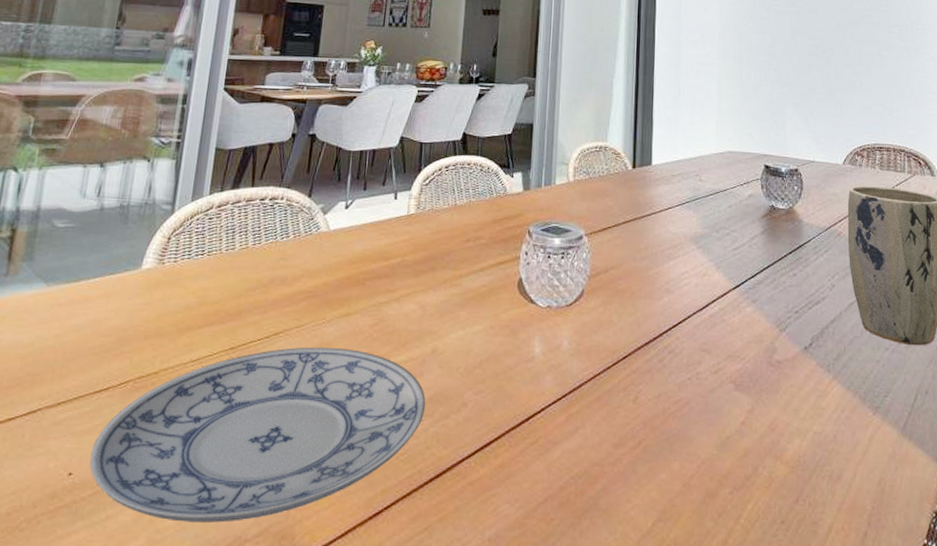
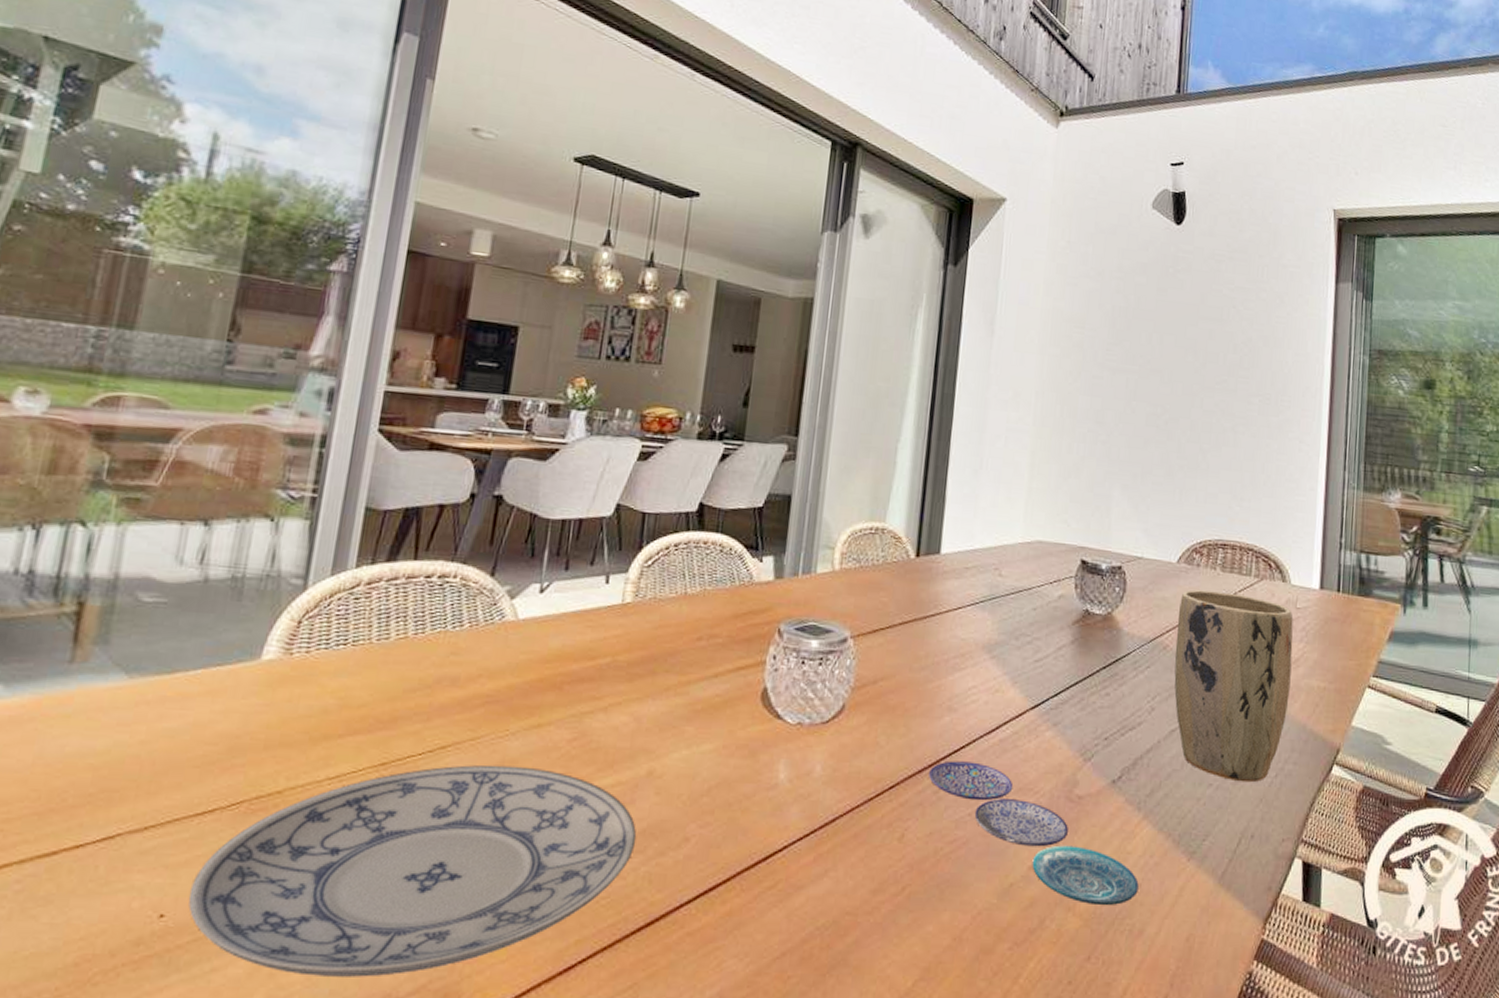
plate: none [654,334,834,455] -> present [929,760,1139,906]

